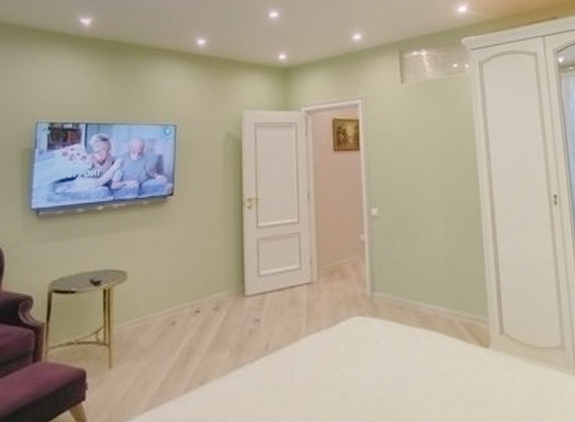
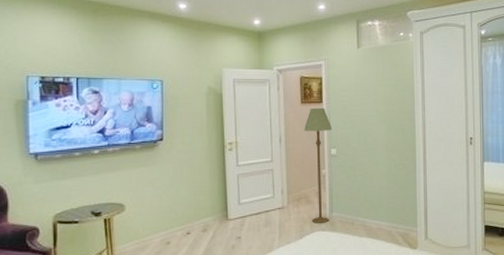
floor lamp: none [337,156,373,305] -> present [304,107,333,223]

